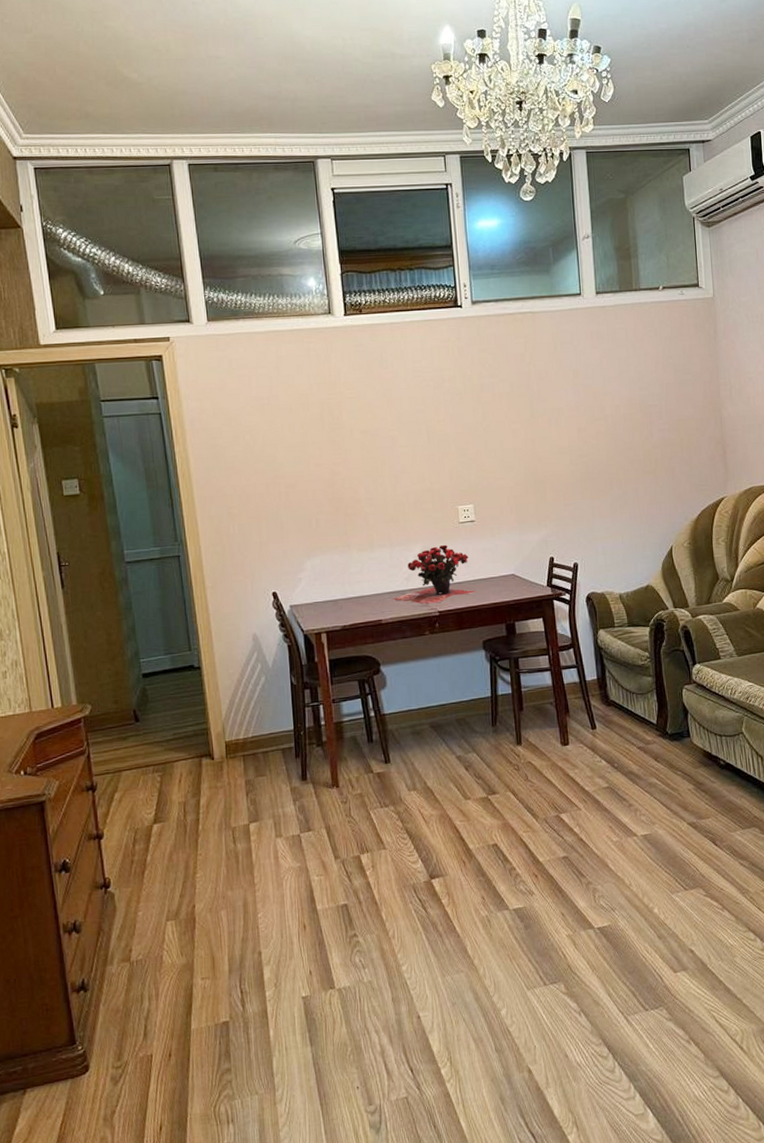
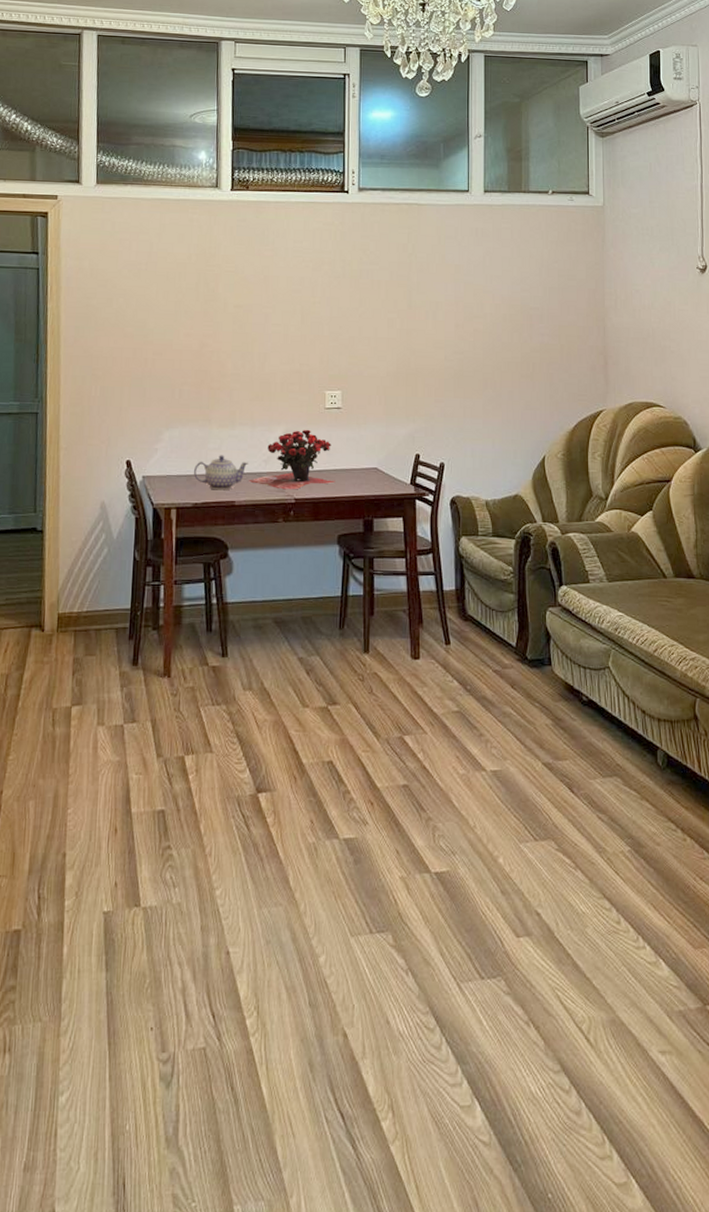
teapot: none [338,577,391,612] -> present [193,455,248,491]

